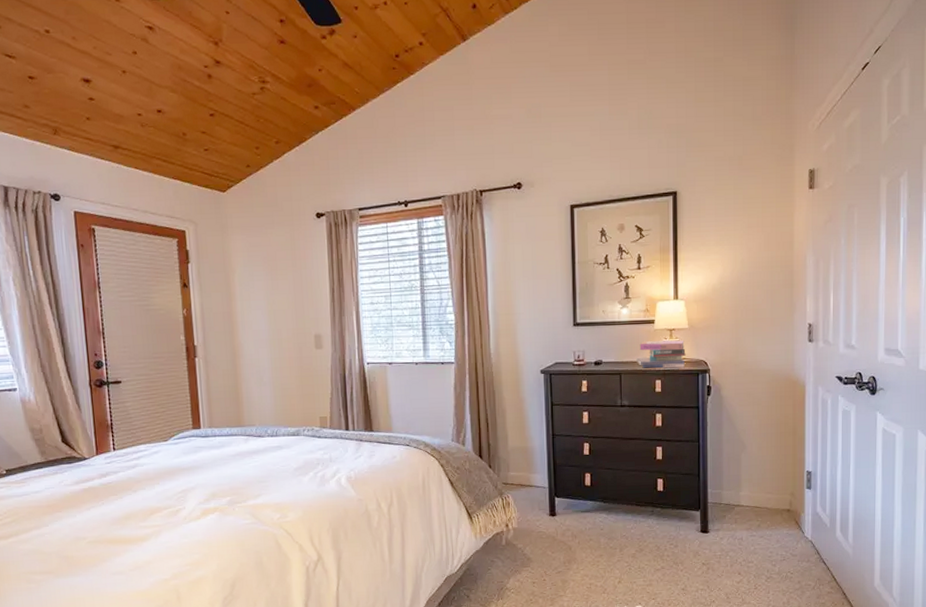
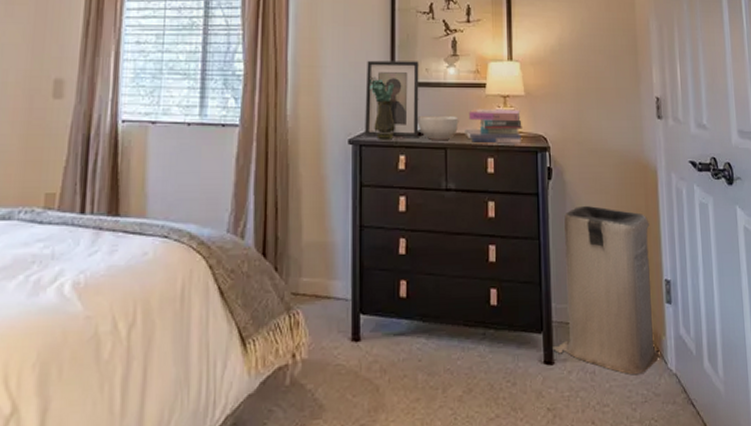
picture frame: none [553,305,598,367] -> present [365,60,419,137]
vase: none [556,318,579,369] -> present [370,75,397,140]
bowl: none [596,347,631,368] -> present [418,115,459,141]
laundry basket: none [708,415,800,541] -> present [553,206,662,375]

